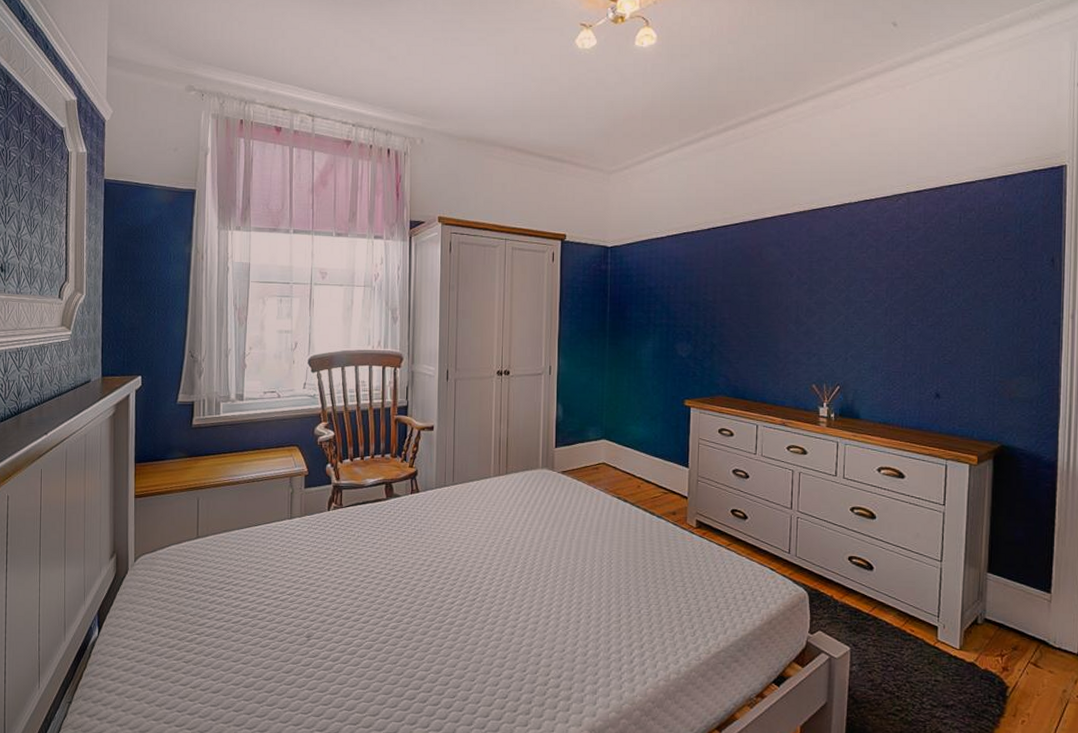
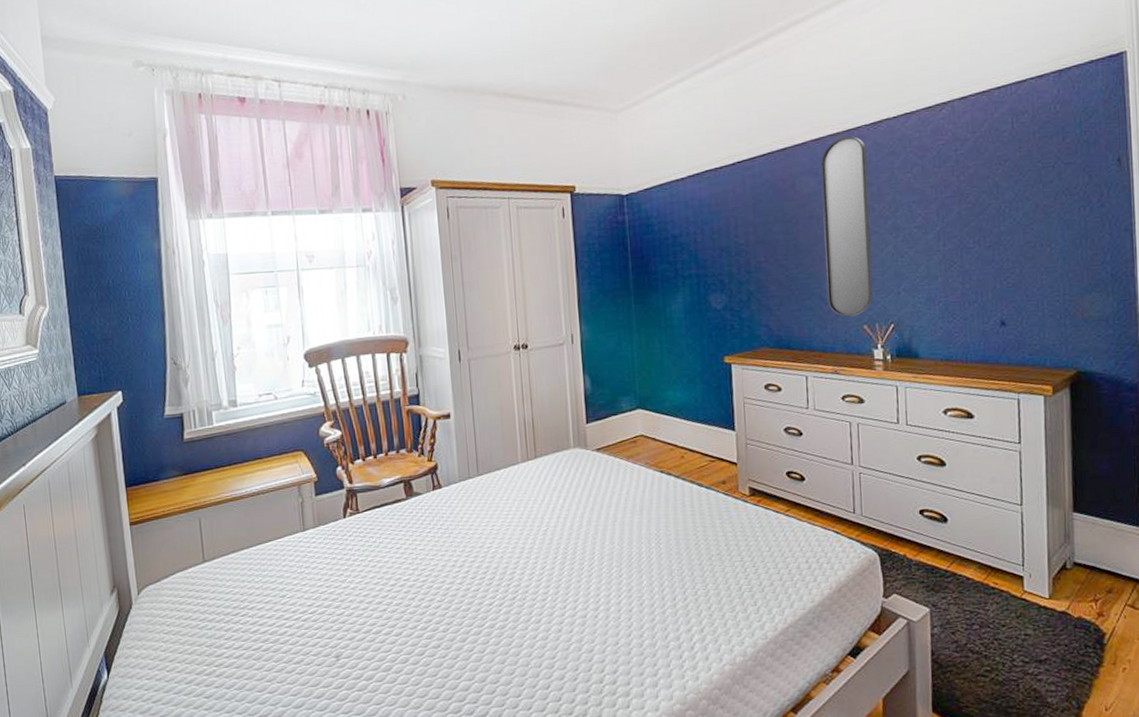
home mirror: none [782,216,828,375] -> present [821,136,873,317]

